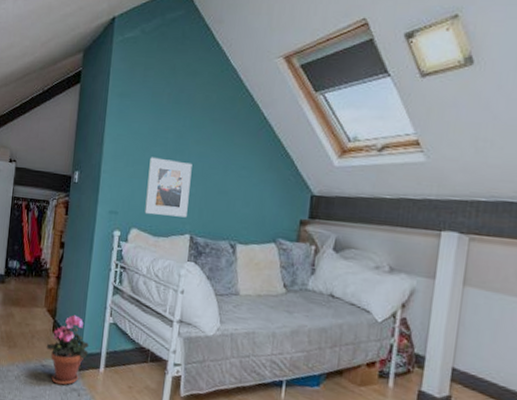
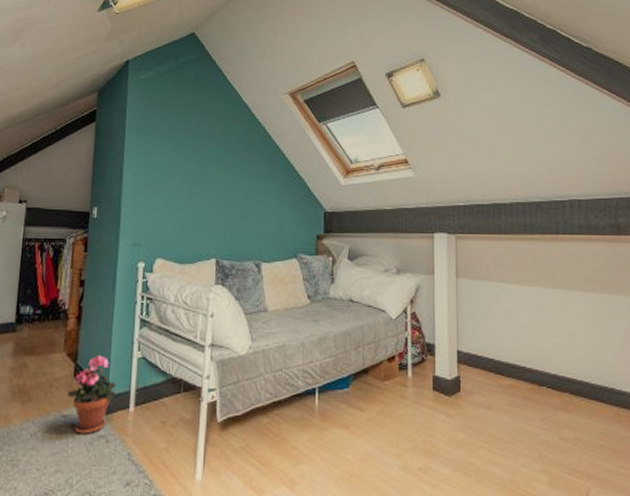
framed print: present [144,157,193,218] -> none [169,188,213,243]

